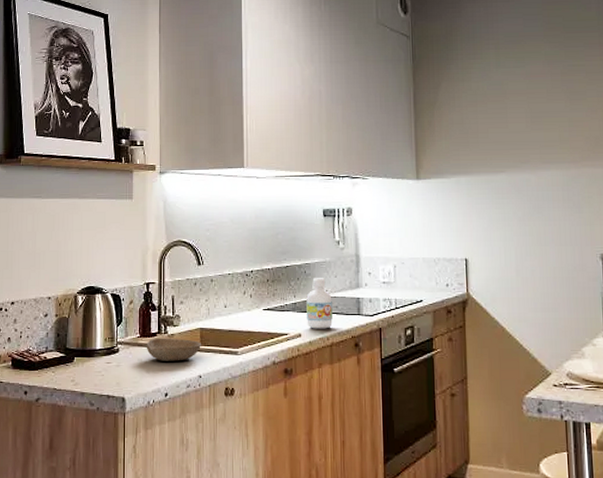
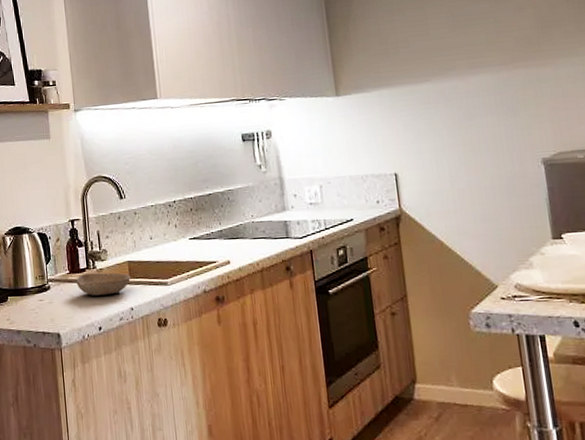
bottle: present [306,278,333,329] -> none [232,203,261,255]

